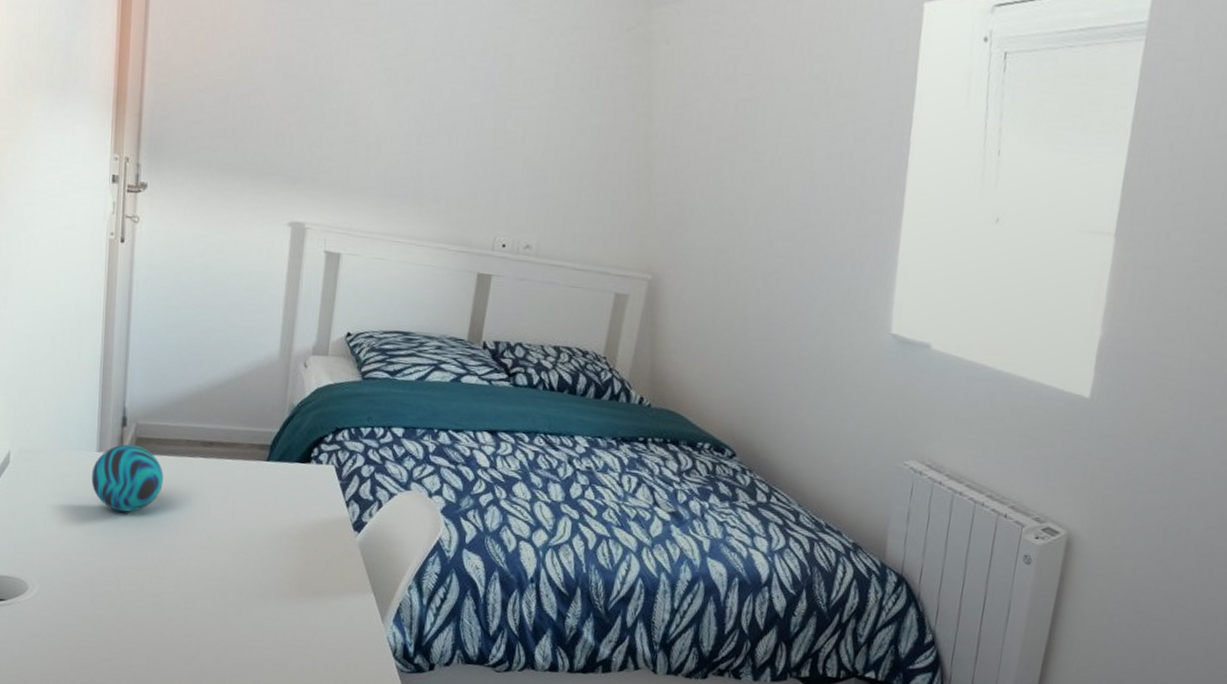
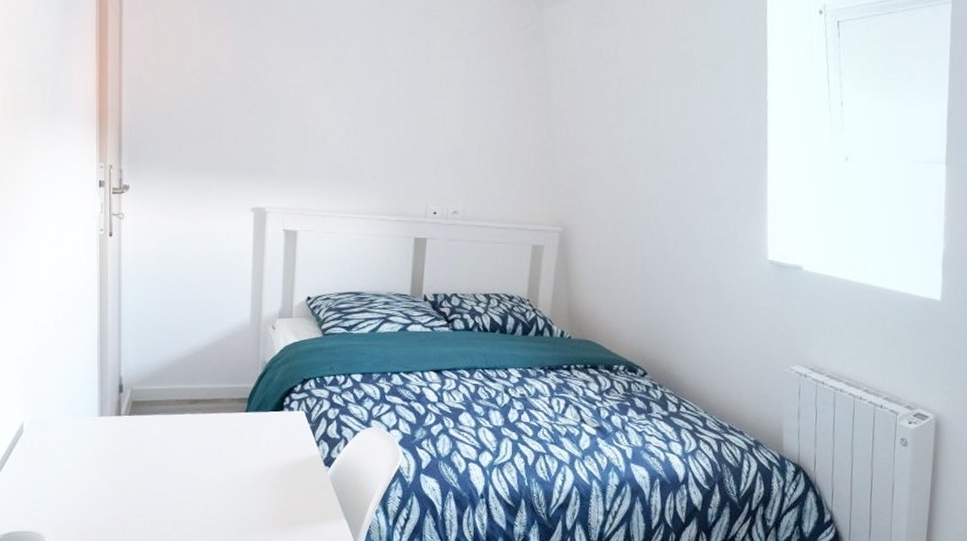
decorative ball: present [91,444,164,512] -> none [95,408,157,466]

